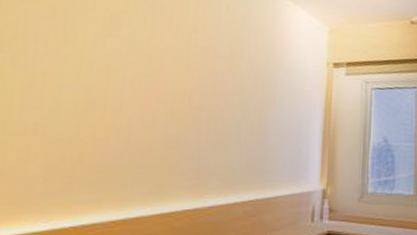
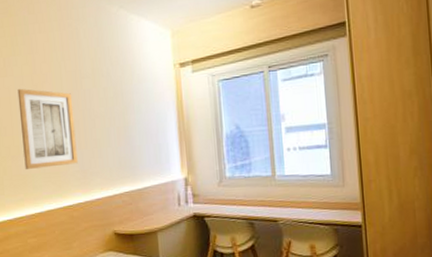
wall art: none [113,54,199,161] -> present [17,88,78,169]

